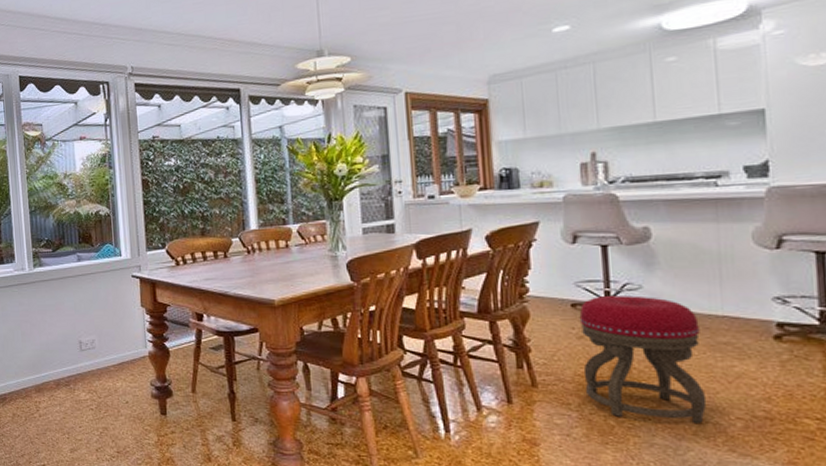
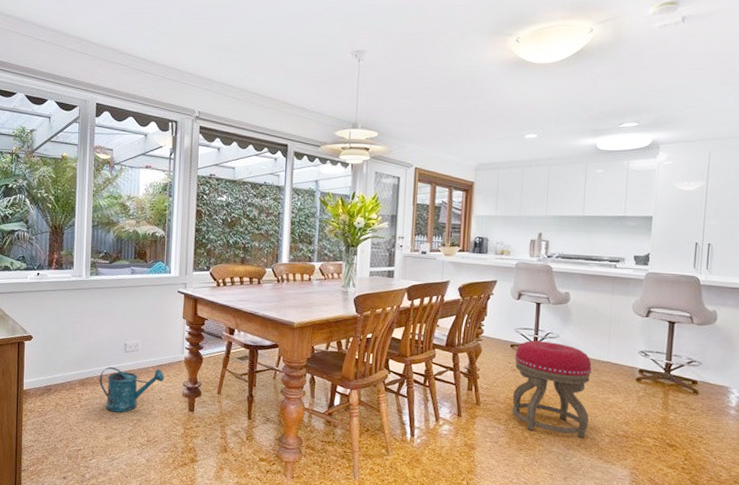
watering can: none [56,367,128,421] -> present [99,366,164,413]

